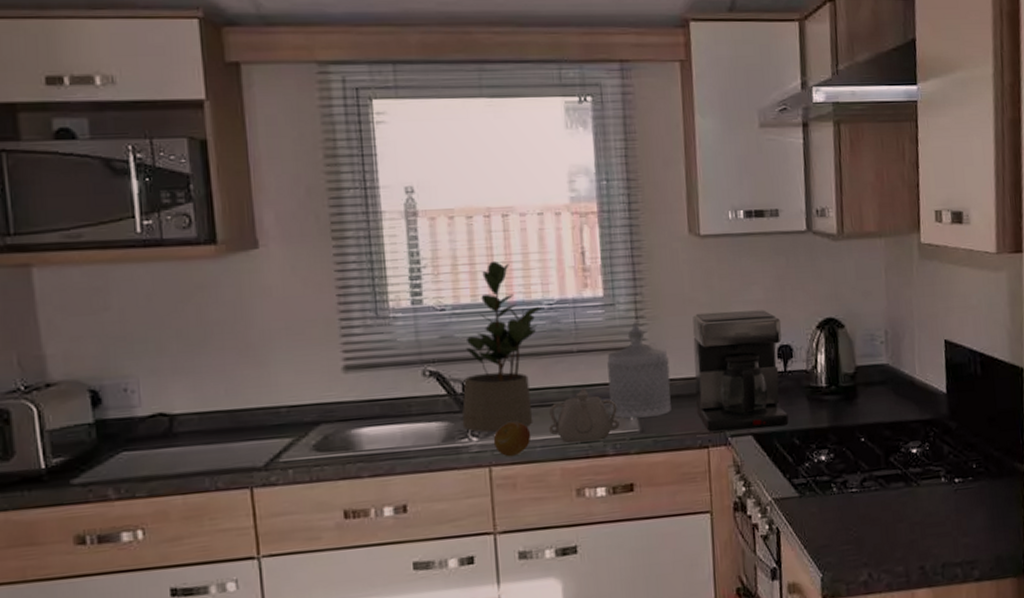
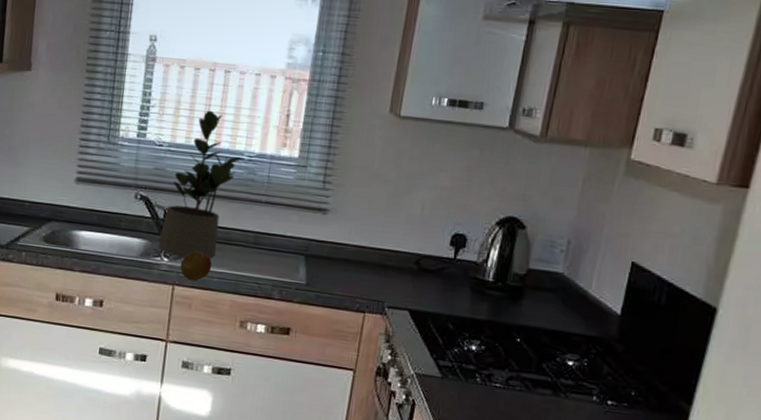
teapot: present [549,387,620,444] -> none [228,235,290,285]
decorative jar: present [607,322,671,419] -> none [282,186,346,274]
coffee maker: present [692,310,789,432] -> none [360,188,462,310]

